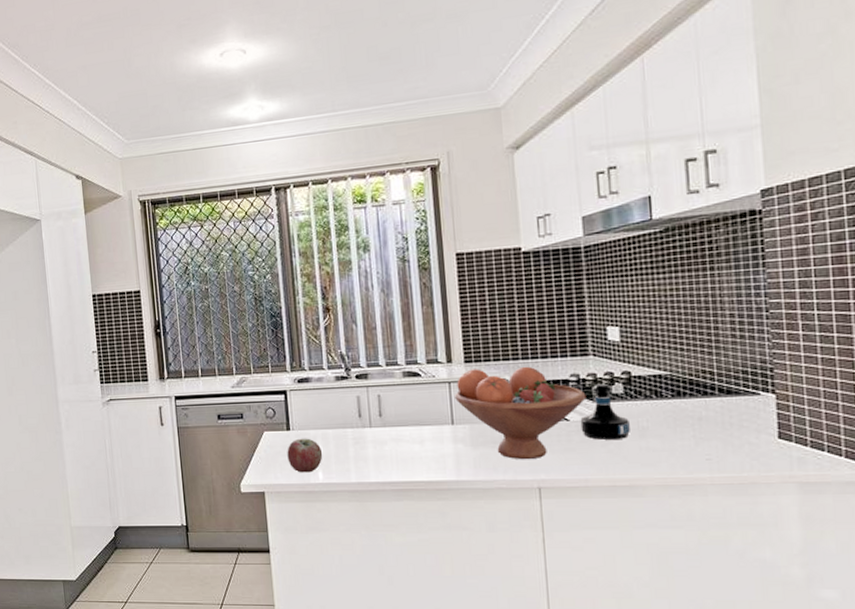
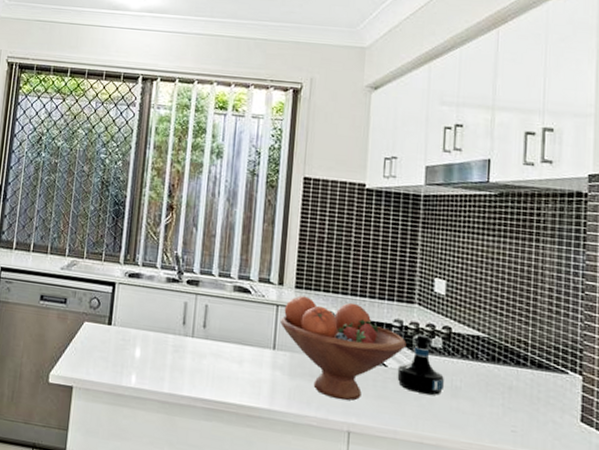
apple: present [287,438,323,473] -> none [103,335,140,374]

